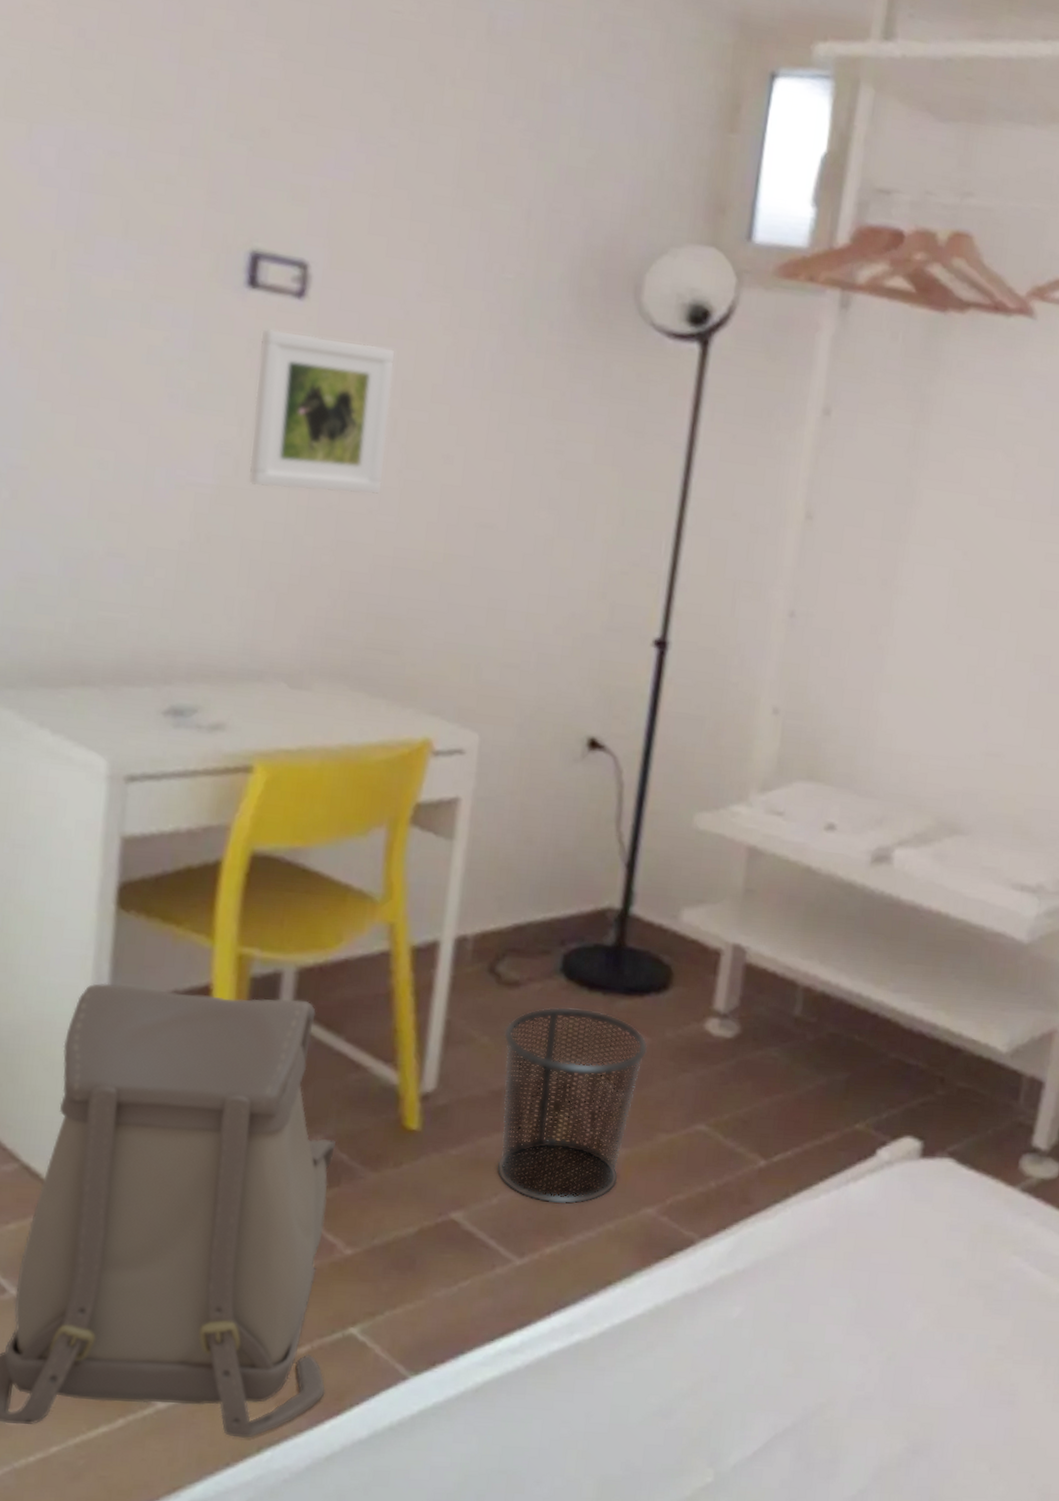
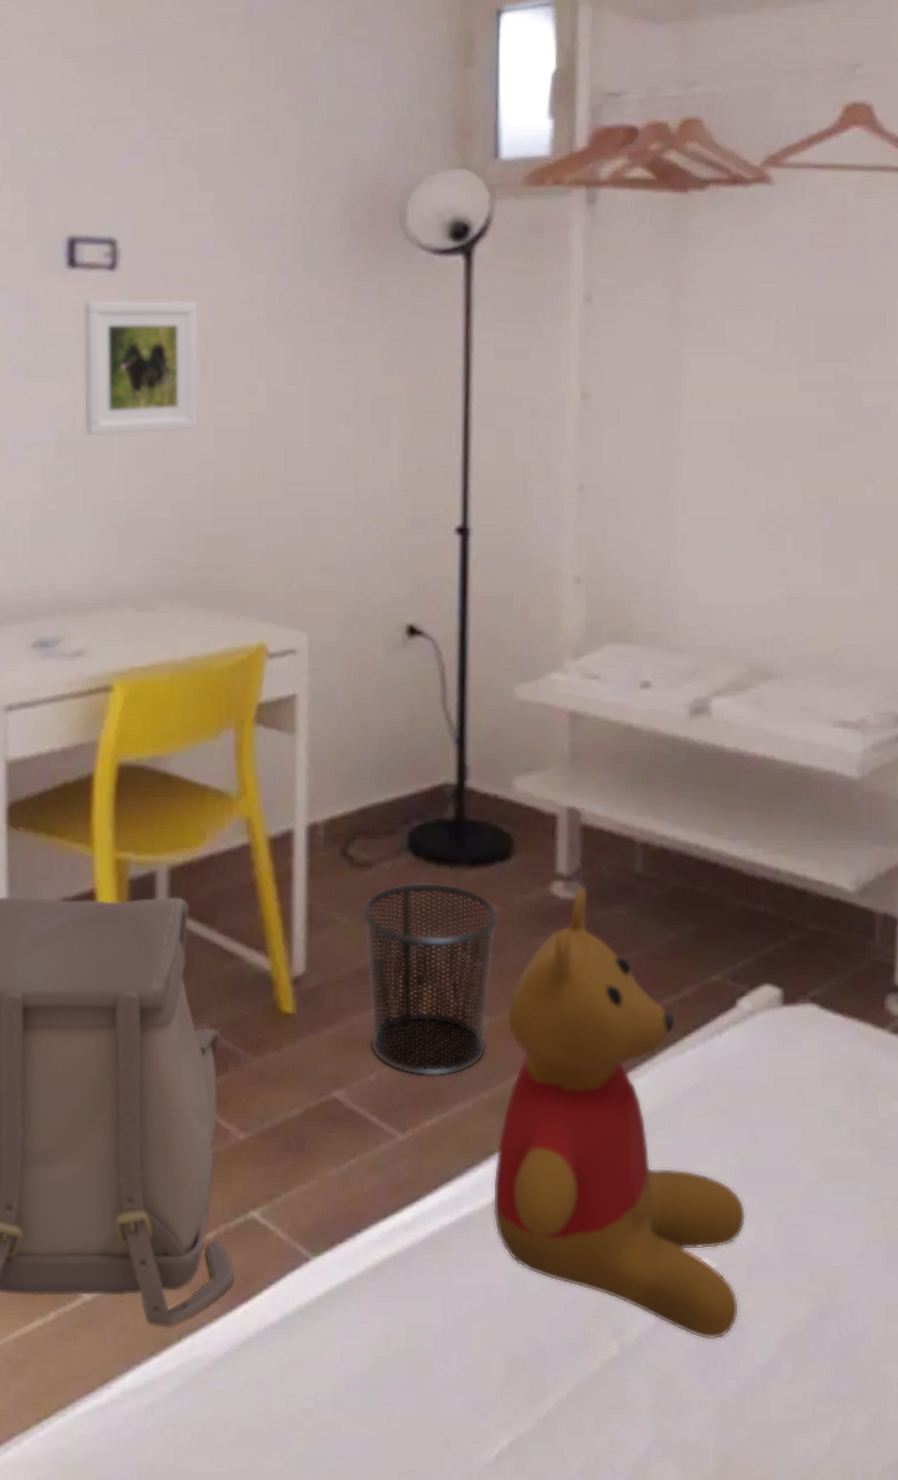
teddy bear: none [604,1026,857,1472] -> present [492,887,746,1340]

